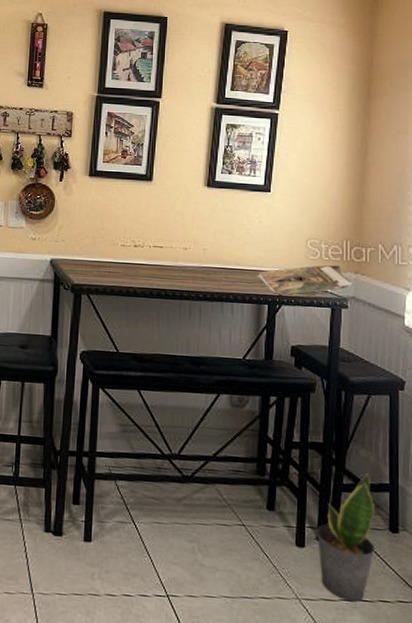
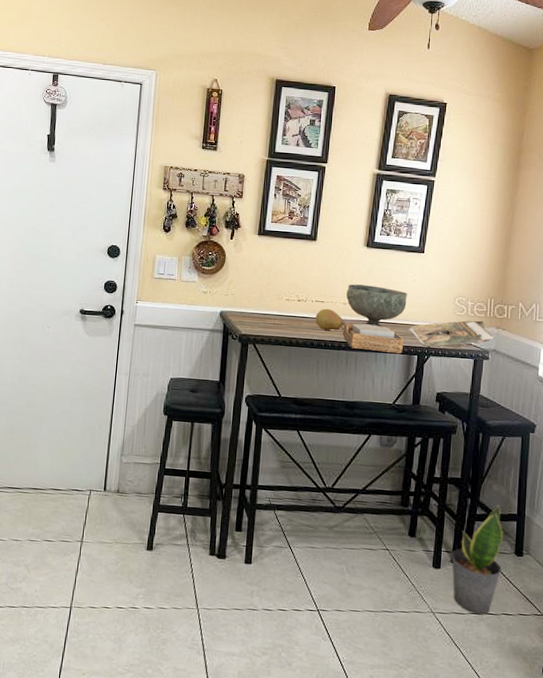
fruit: none [154,254,186,279] -> present [315,308,344,331]
napkin holder: none [184,269,253,304] -> present [343,322,404,354]
decorative bowl: none [187,227,254,274] -> present [346,284,407,328]

